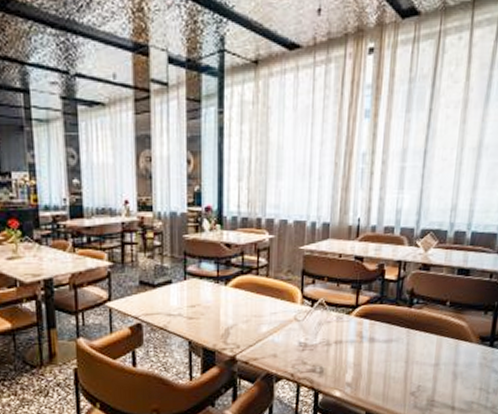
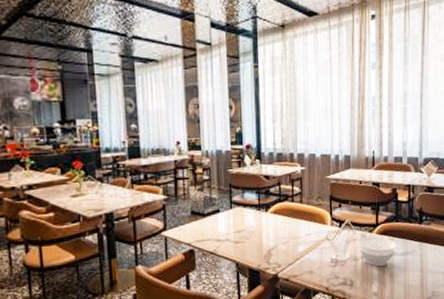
bowl: none [330,319,380,355] -> present [356,236,397,267]

